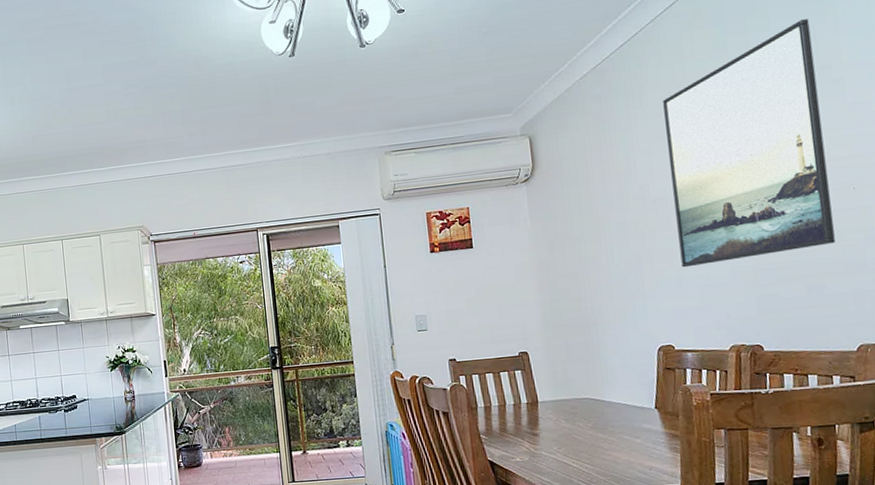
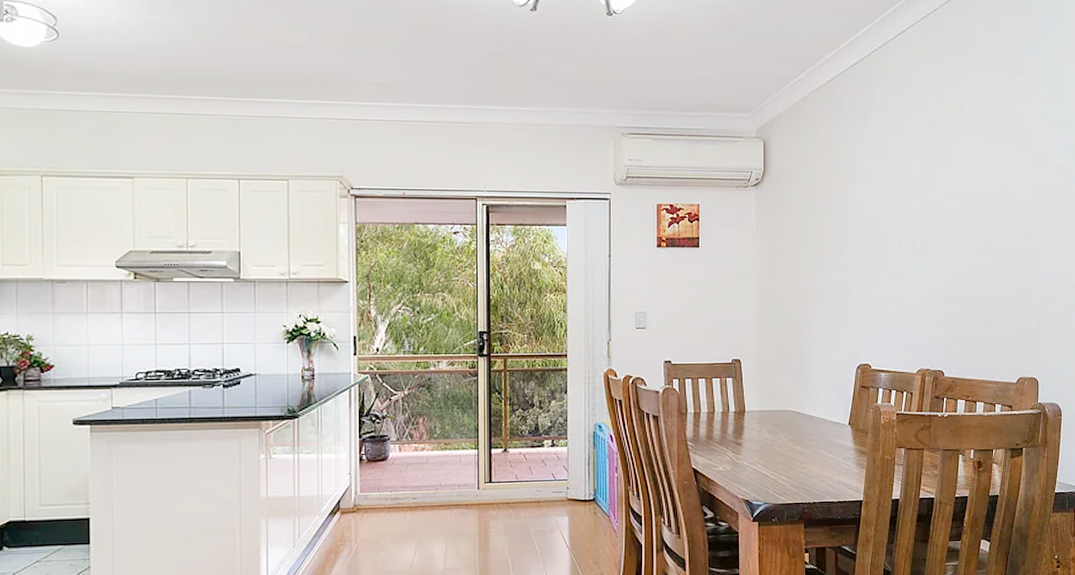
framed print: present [663,19,835,268] -> none [885,69,1011,290]

